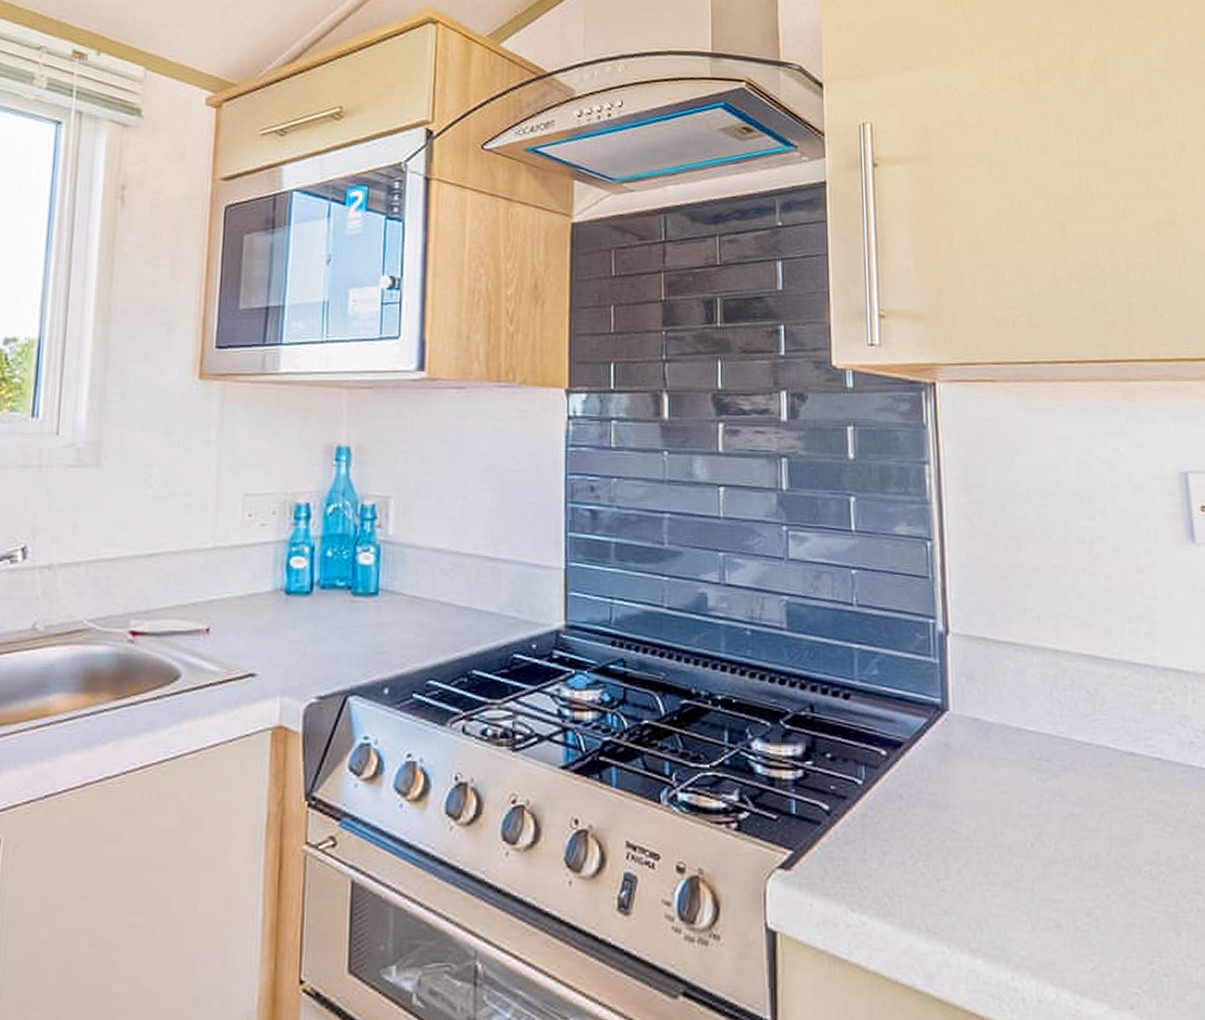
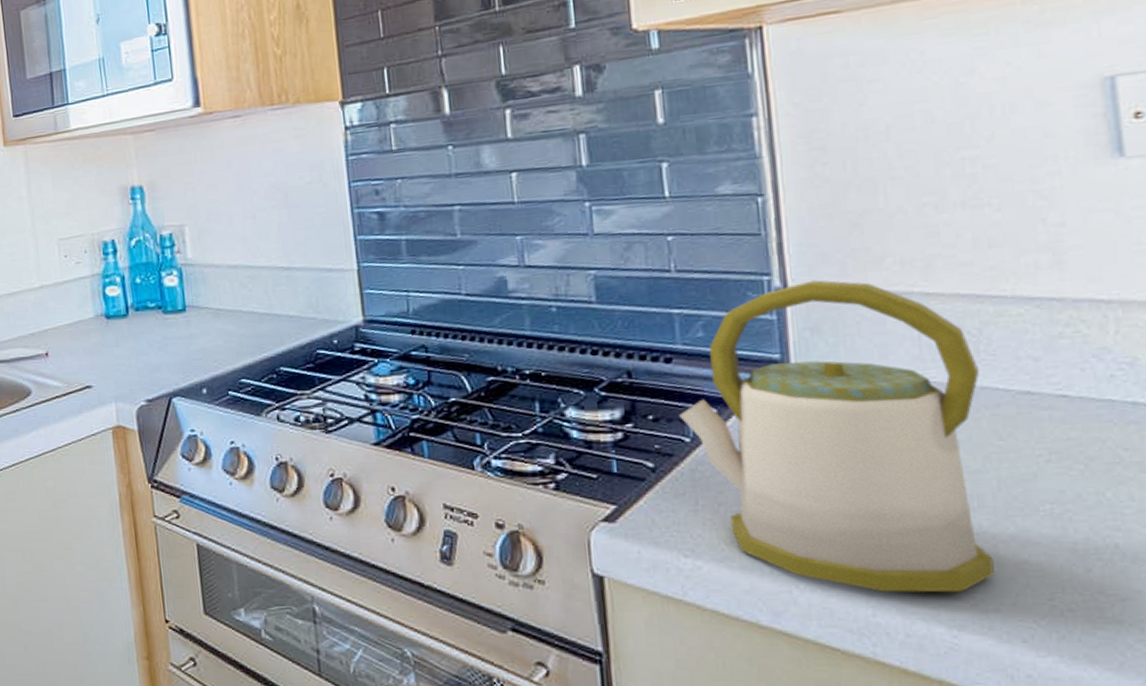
kettle: none [854,627,1108,955] -> present [679,280,995,593]

